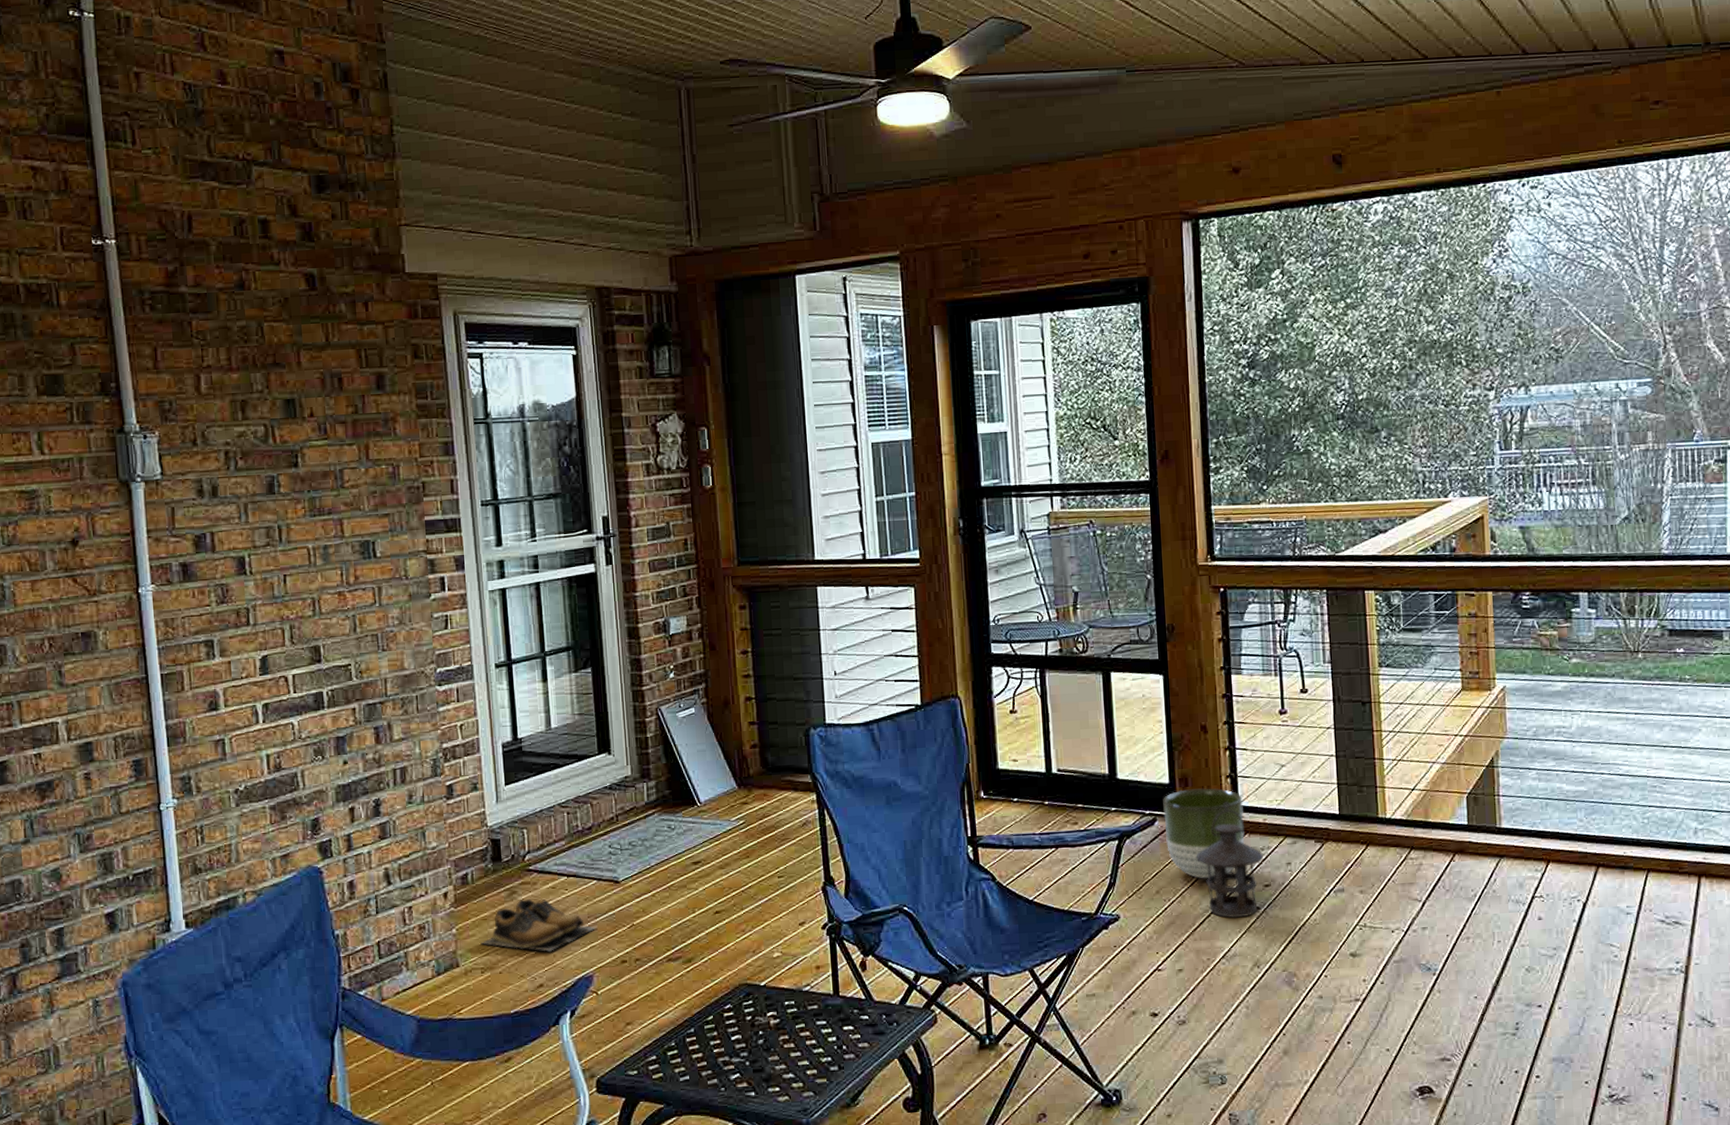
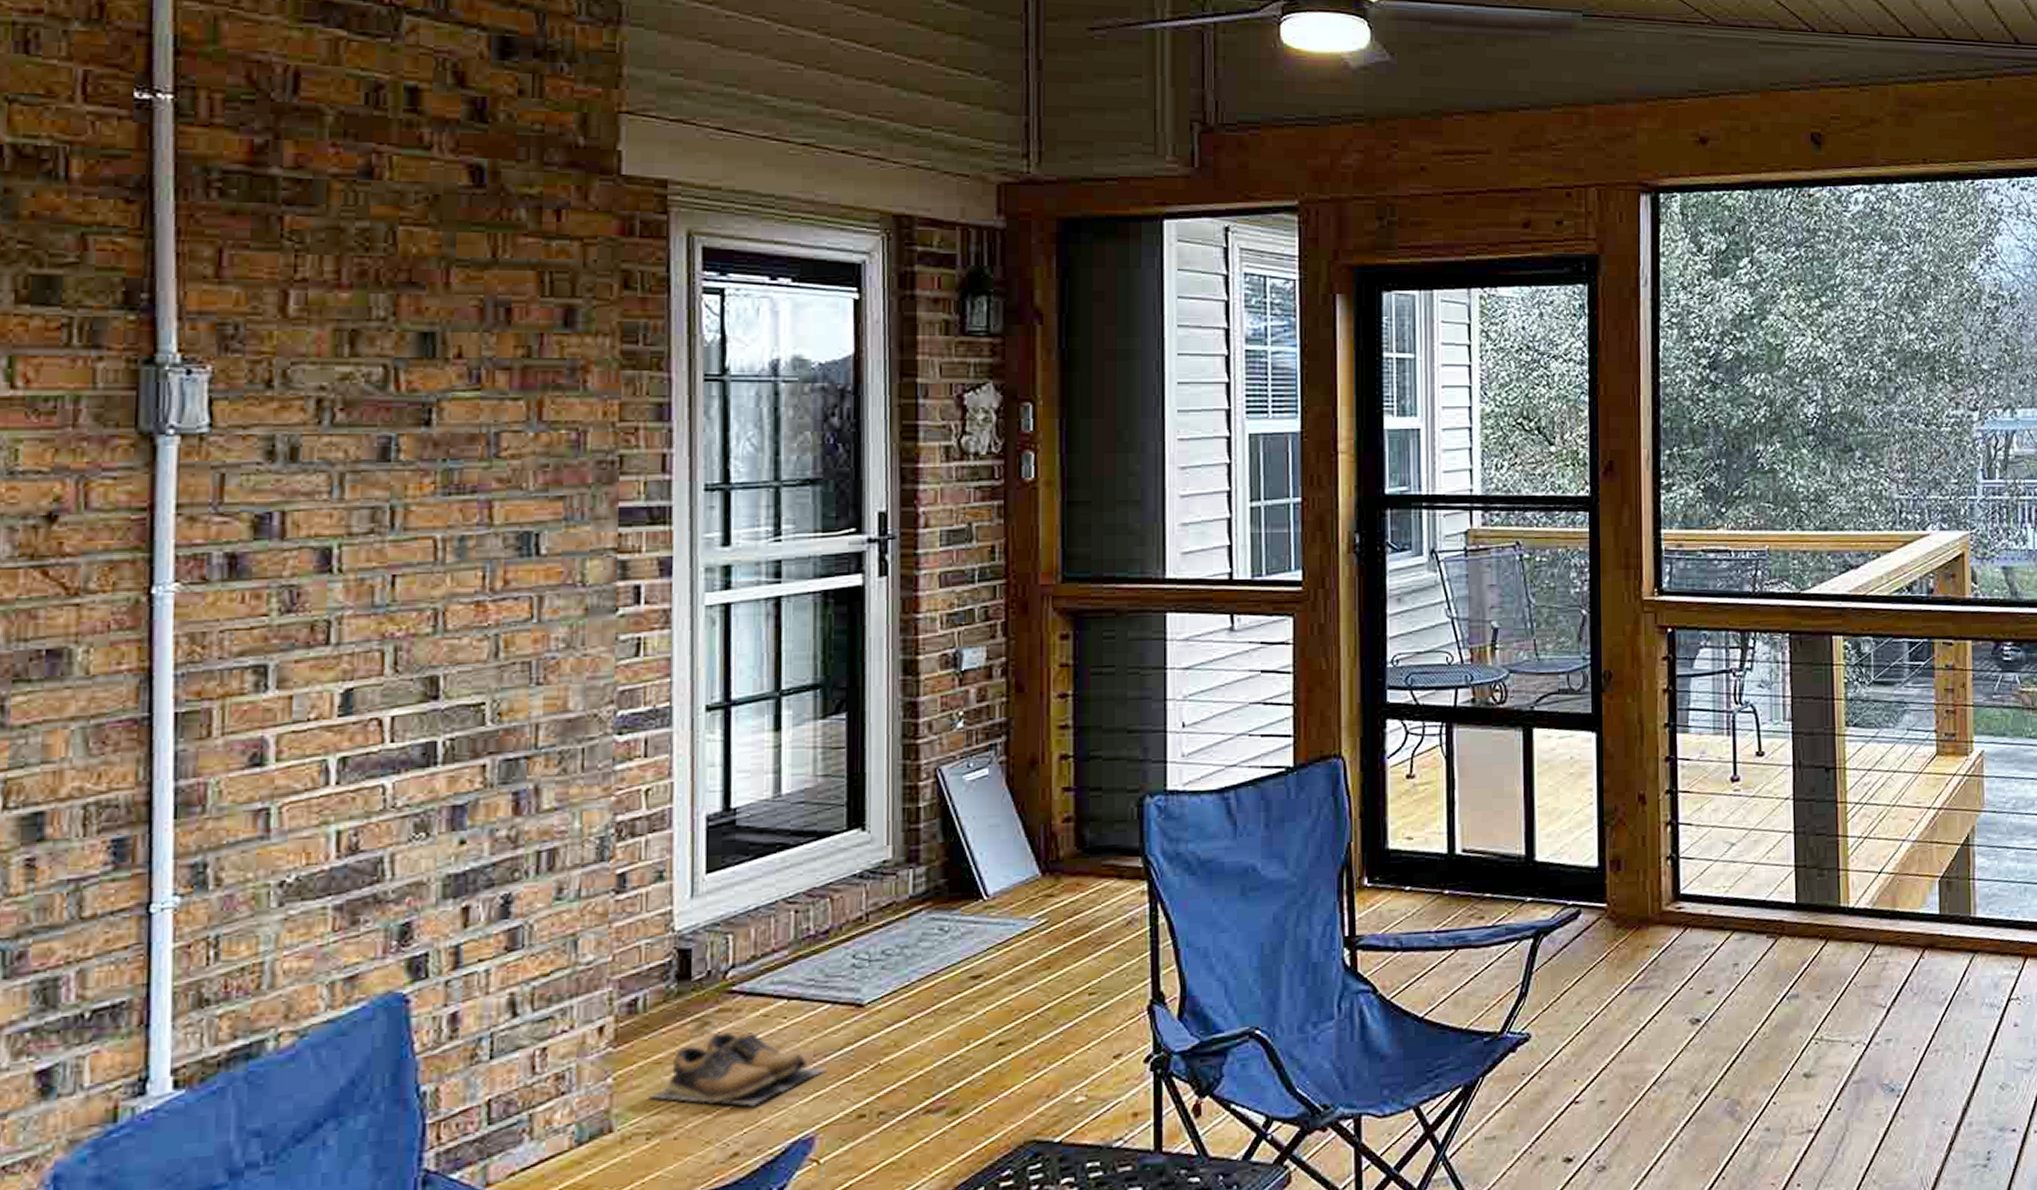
planter: present [1163,788,1245,879] -> none [1590,872,1685,986]
lantern: present [1197,802,1264,918] -> none [1627,889,1707,1034]

